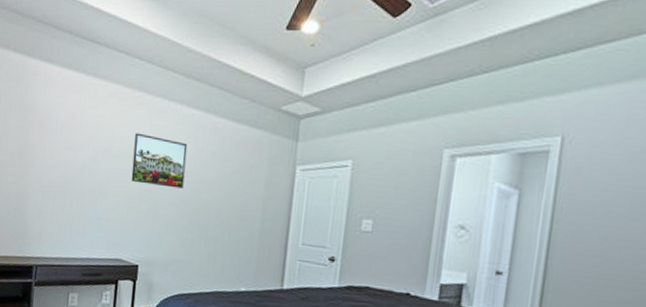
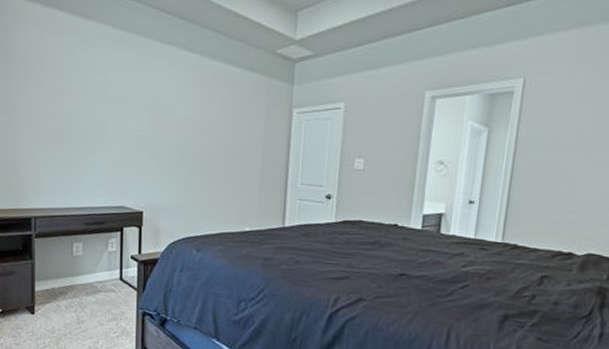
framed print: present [131,133,188,189] -> none [129,77,185,134]

